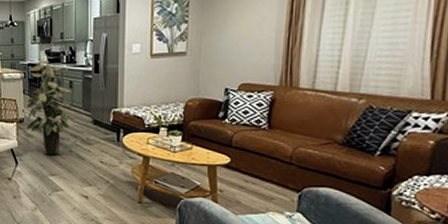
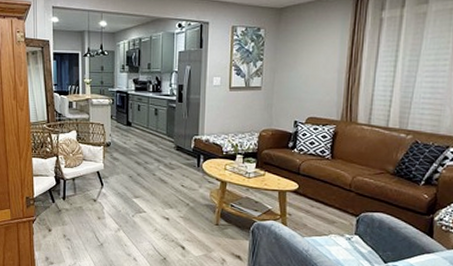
indoor plant: present [26,60,73,154] -> none [113,88,158,178]

